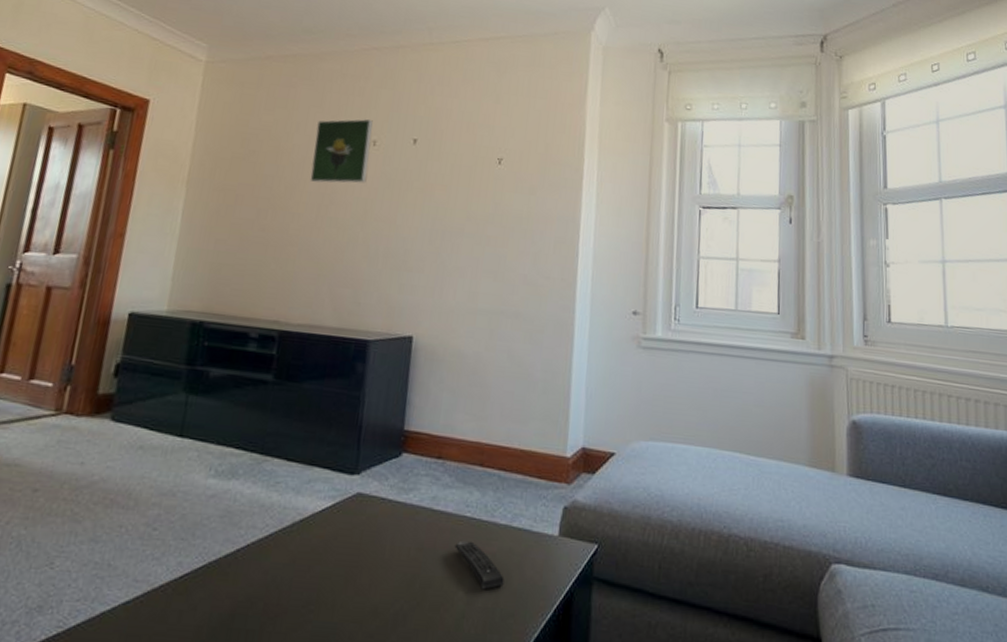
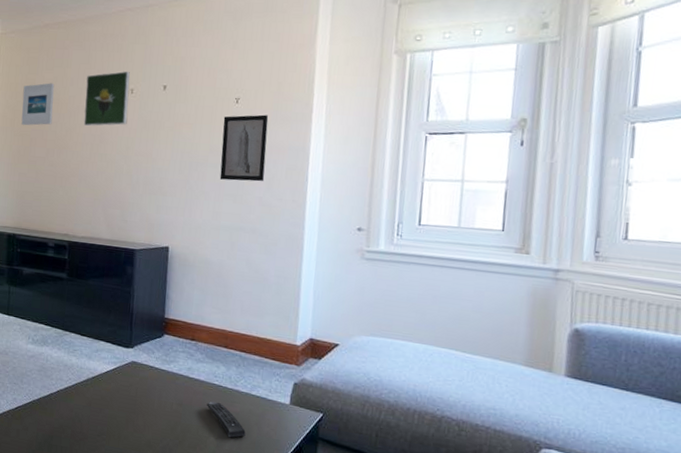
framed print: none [224,126,275,179] -> present [21,83,55,126]
wall art: none [477,178,535,257] -> present [219,114,269,182]

